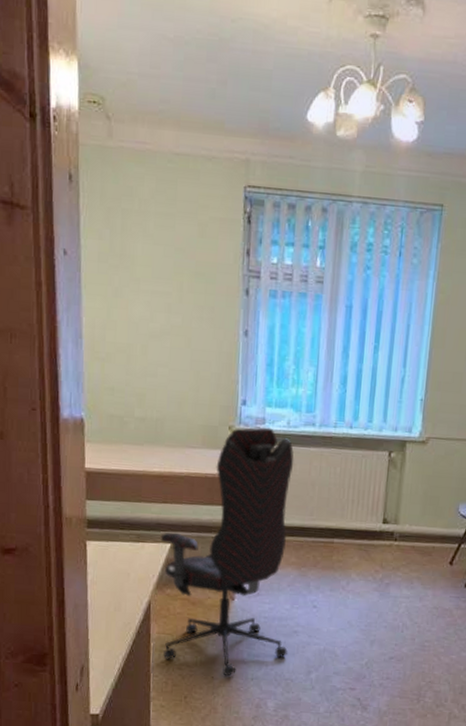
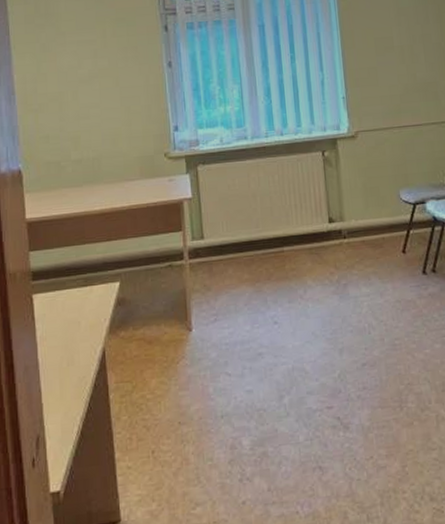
office chair: present [160,427,294,677] -> none [108,148,255,419]

